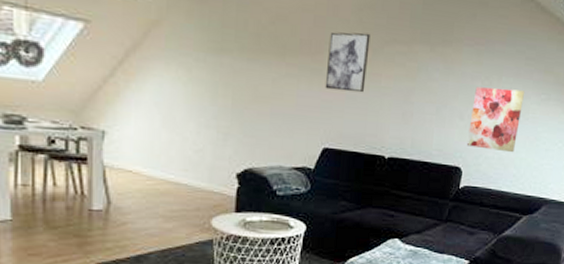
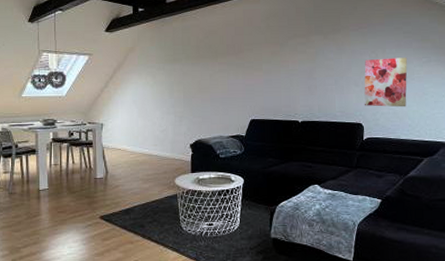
wall art: present [325,32,371,93] -> none [247,33,277,77]

